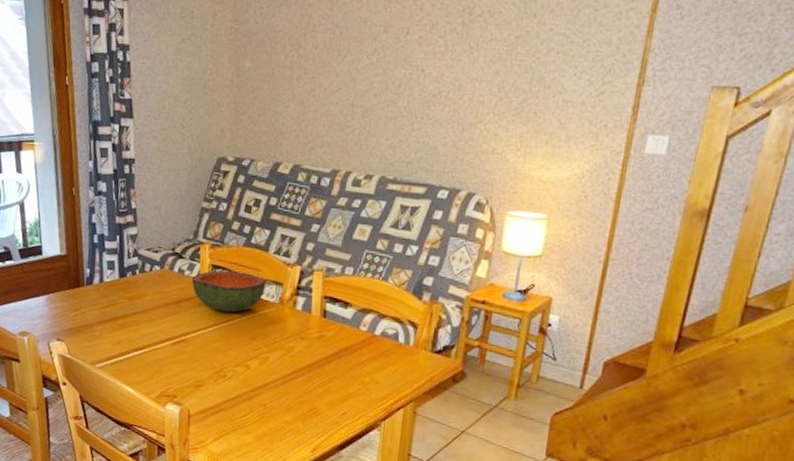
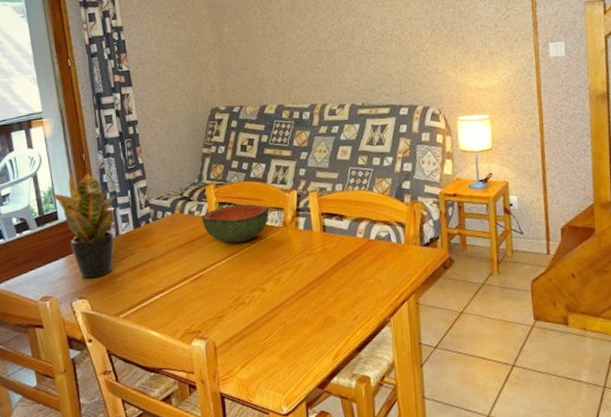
potted plant: none [39,205,108,323] -> present [53,172,119,279]

